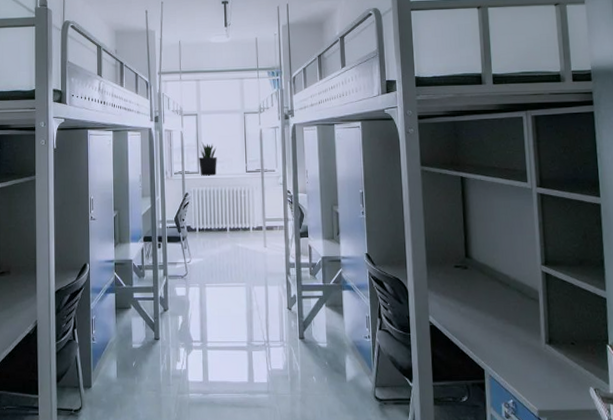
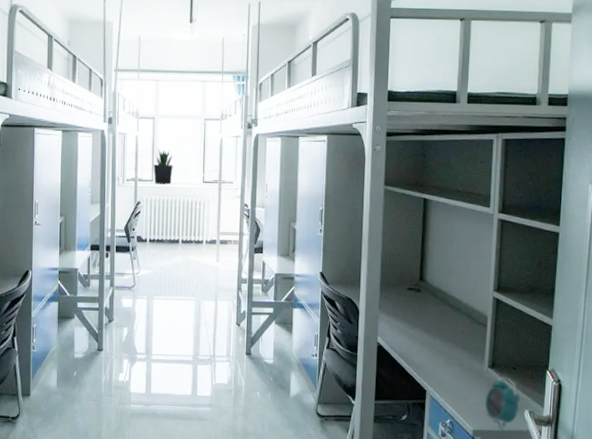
alarm clock: none [546,353,584,408] -> present [485,377,520,429]

